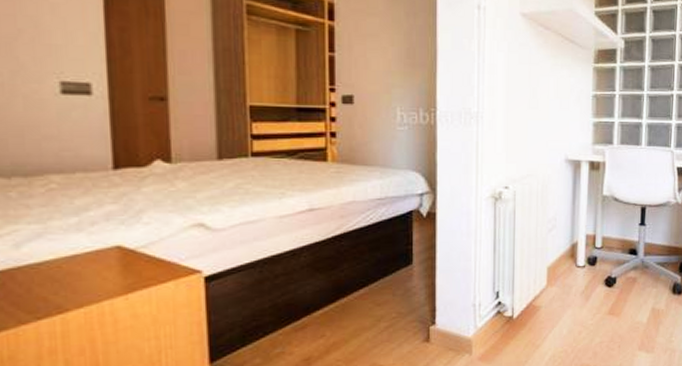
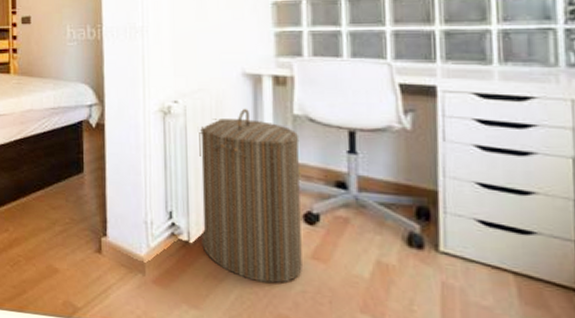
laundry hamper: none [524,191,606,342] -> present [199,108,302,284]

